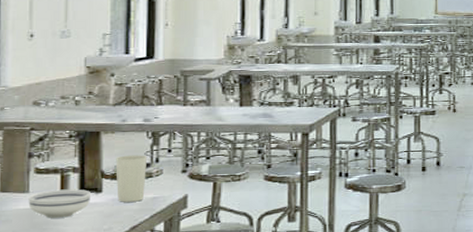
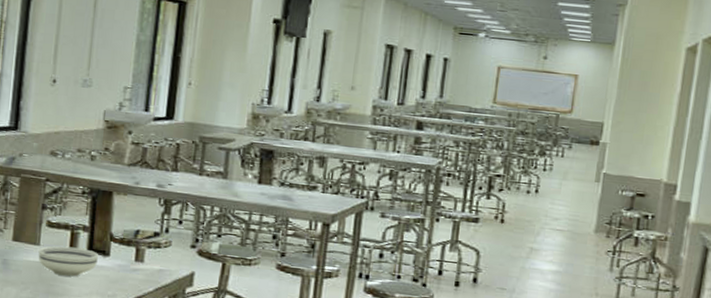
cup: present [116,155,148,202] -> none [124,220,158,272]

